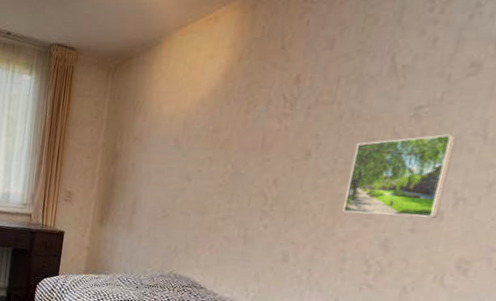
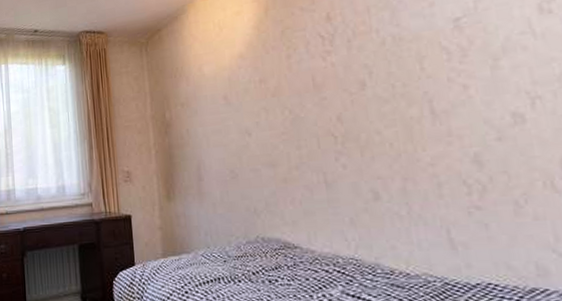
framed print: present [343,134,457,218] -> none [407,37,520,136]

